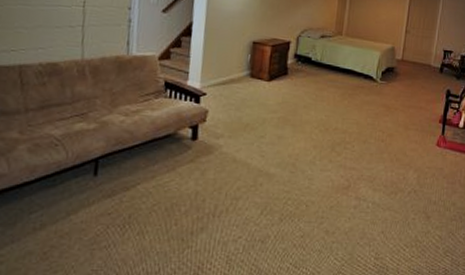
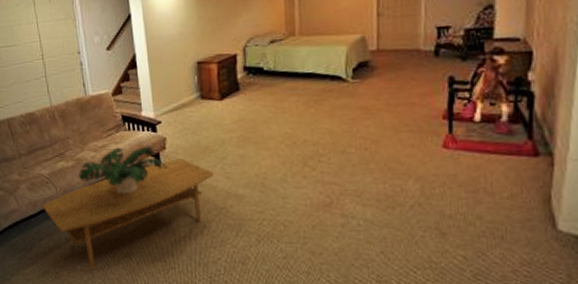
coffee table: none [43,133,251,249] -> present [42,158,215,269]
potted plant: none [99,114,204,165] -> present [79,145,168,194]

